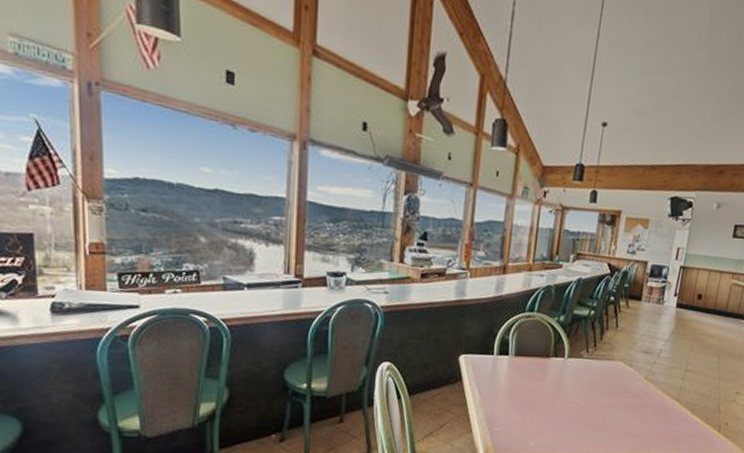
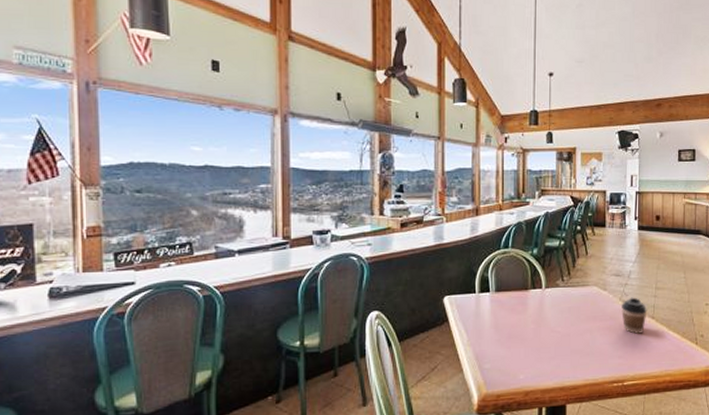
coffee cup: none [645,376,673,415] -> present [621,297,648,334]

